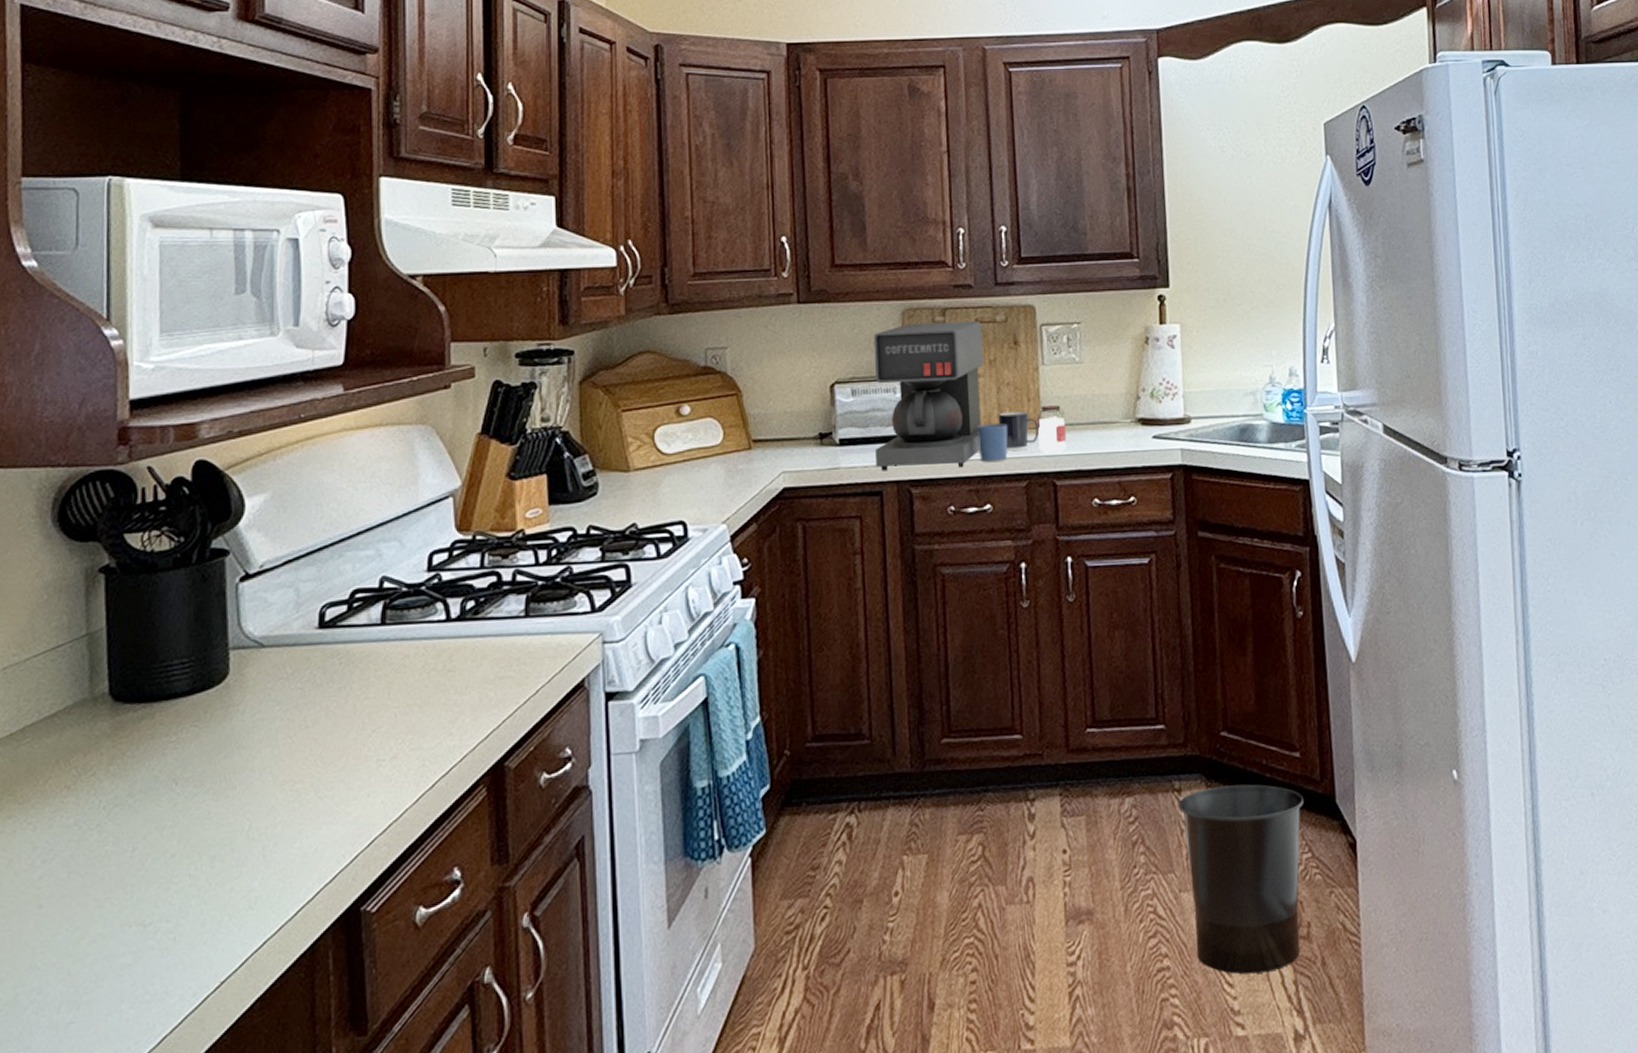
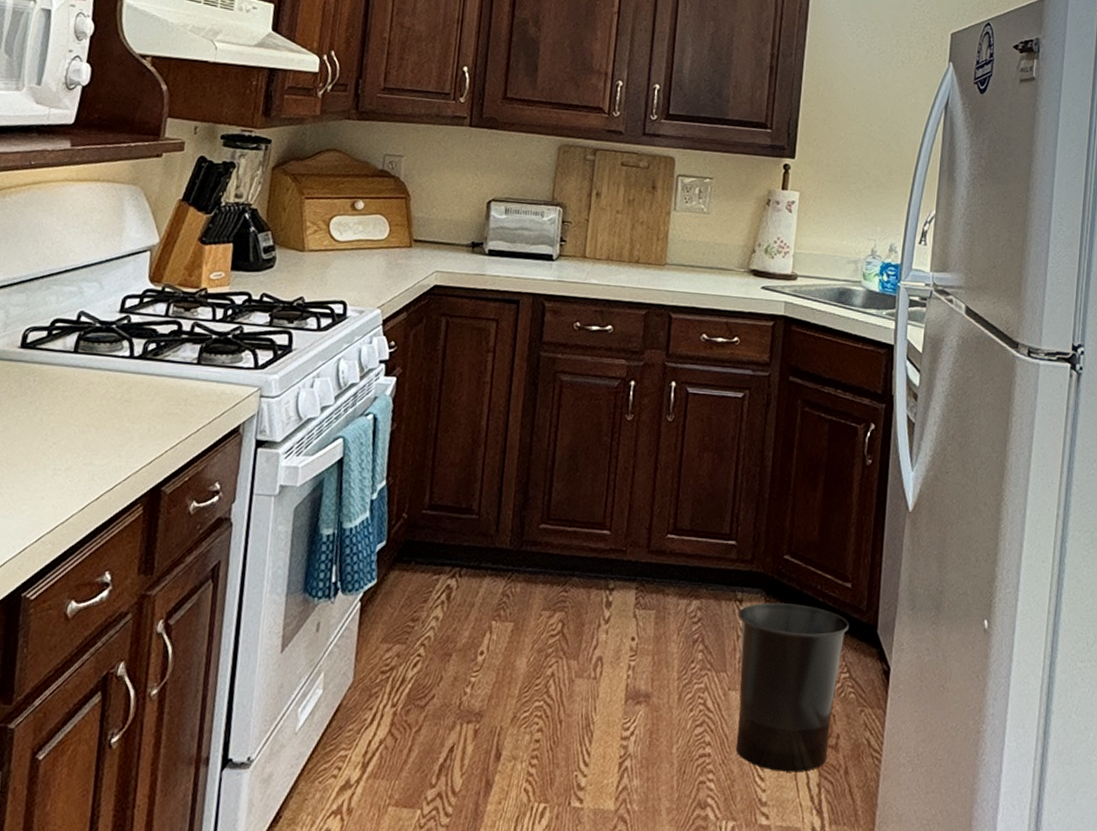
coffee maker: present [873,321,984,471] -> none [517,158,627,291]
mug: present [977,423,1008,463] -> none [608,255,636,291]
mug: present [998,411,1040,452] -> none [628,247,664,283]
jar: present [1036,405,1067,454] -> none [661,246,688,290]

